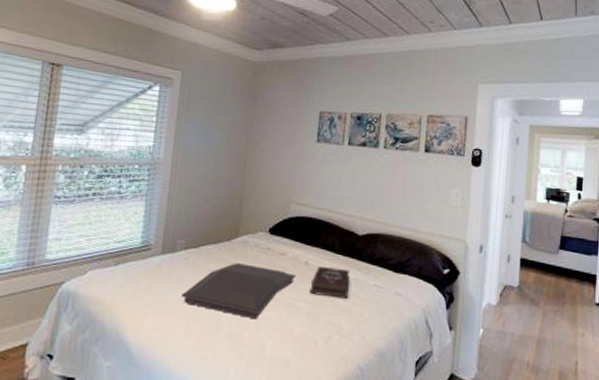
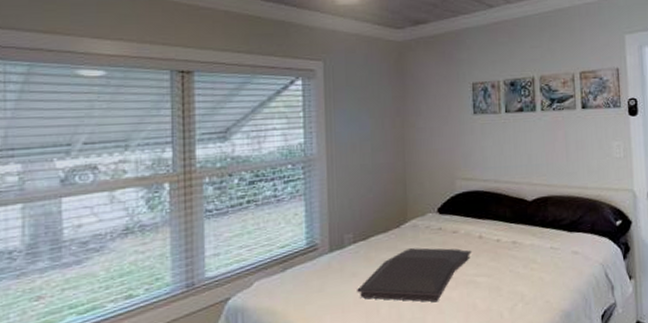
hardback book: present [309,265,350,300] -> none [487,236,527,268]

